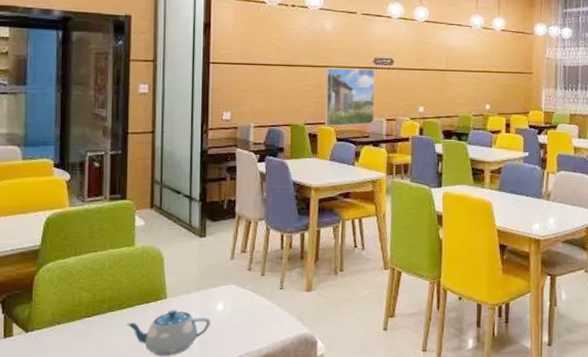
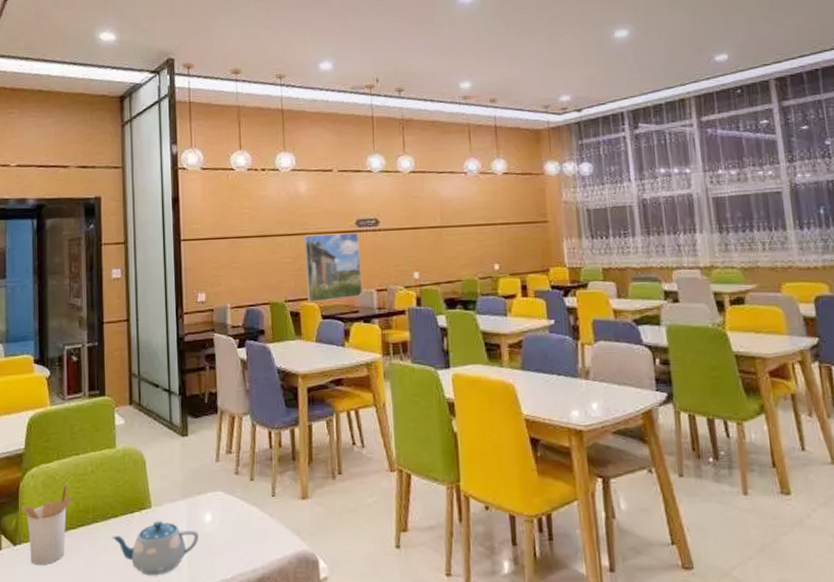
utensil holder: none [35,276,89,350] -> present [21,483,72,566]

